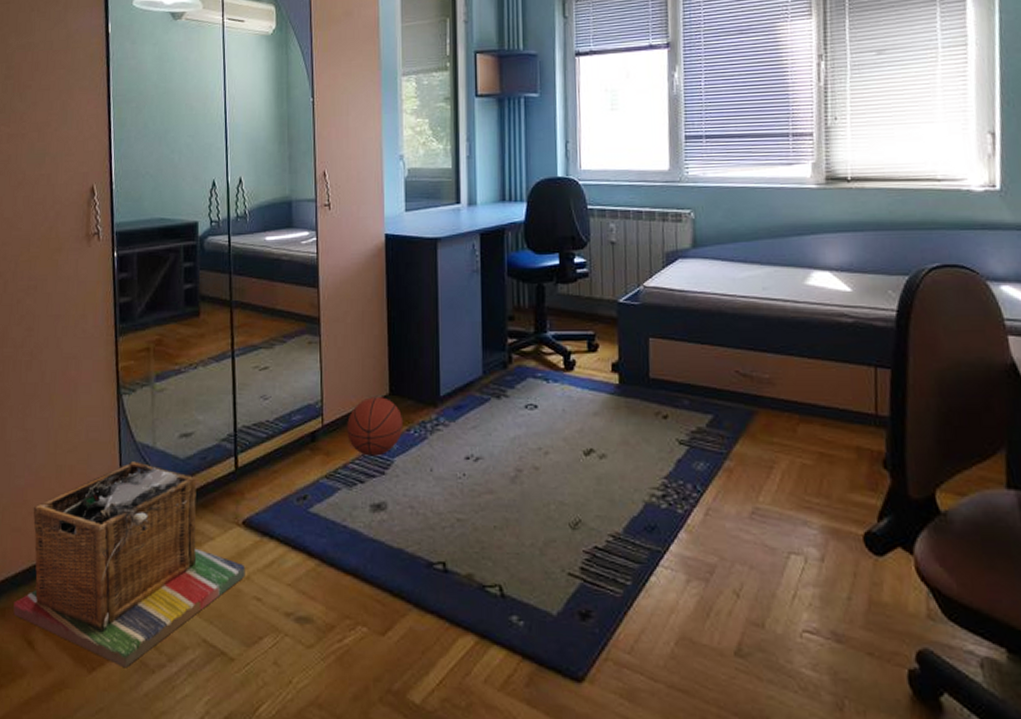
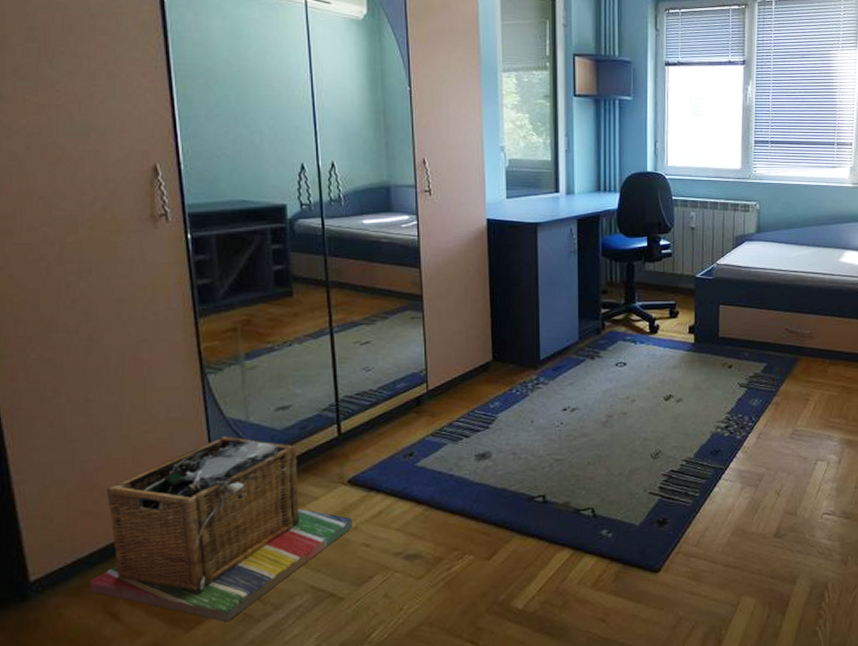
basketball: present [347,397,404,456] -> none [452,363,506,414]

